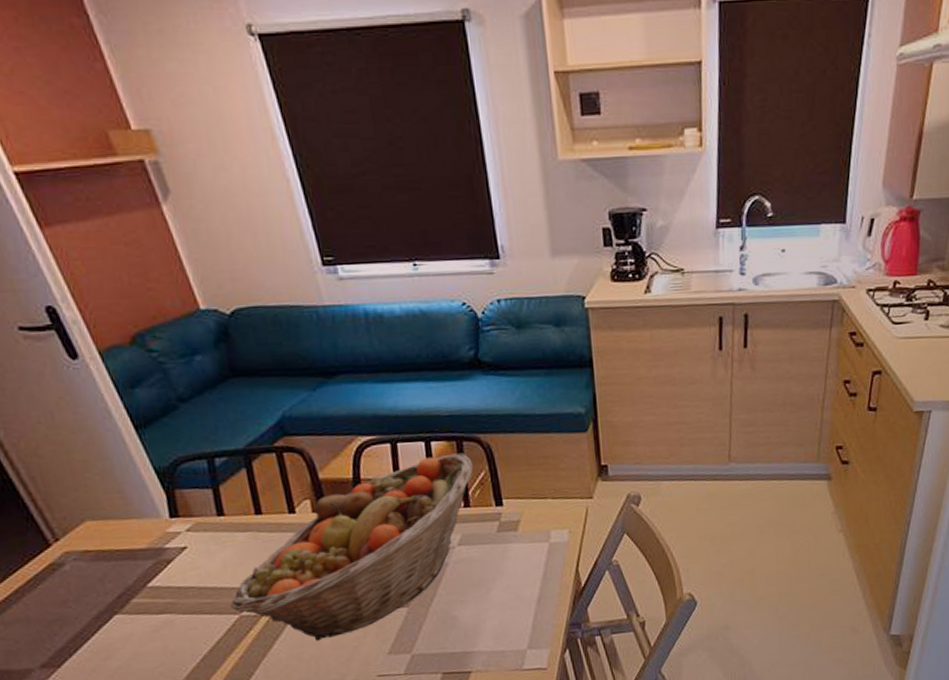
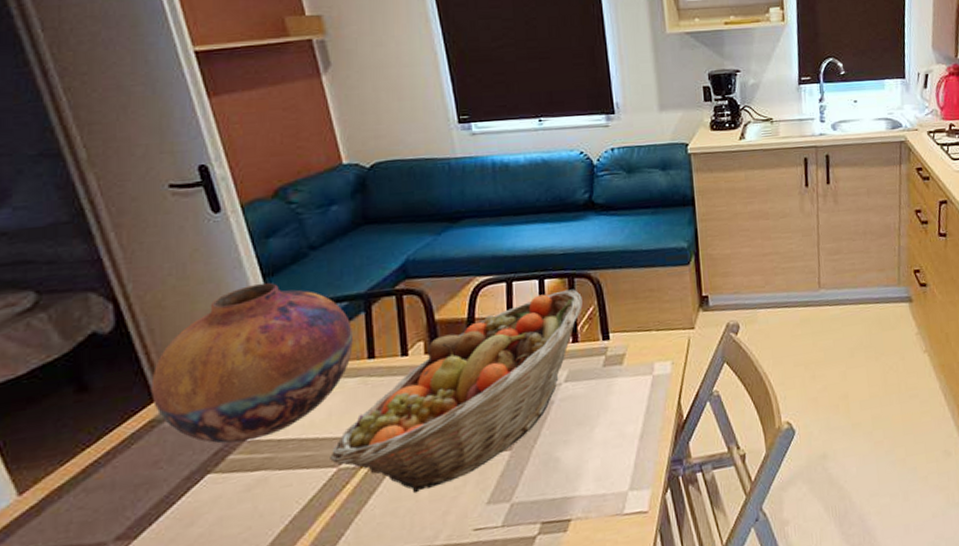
vase: none [43,434,239,588] -> present [151,282,353,444]

